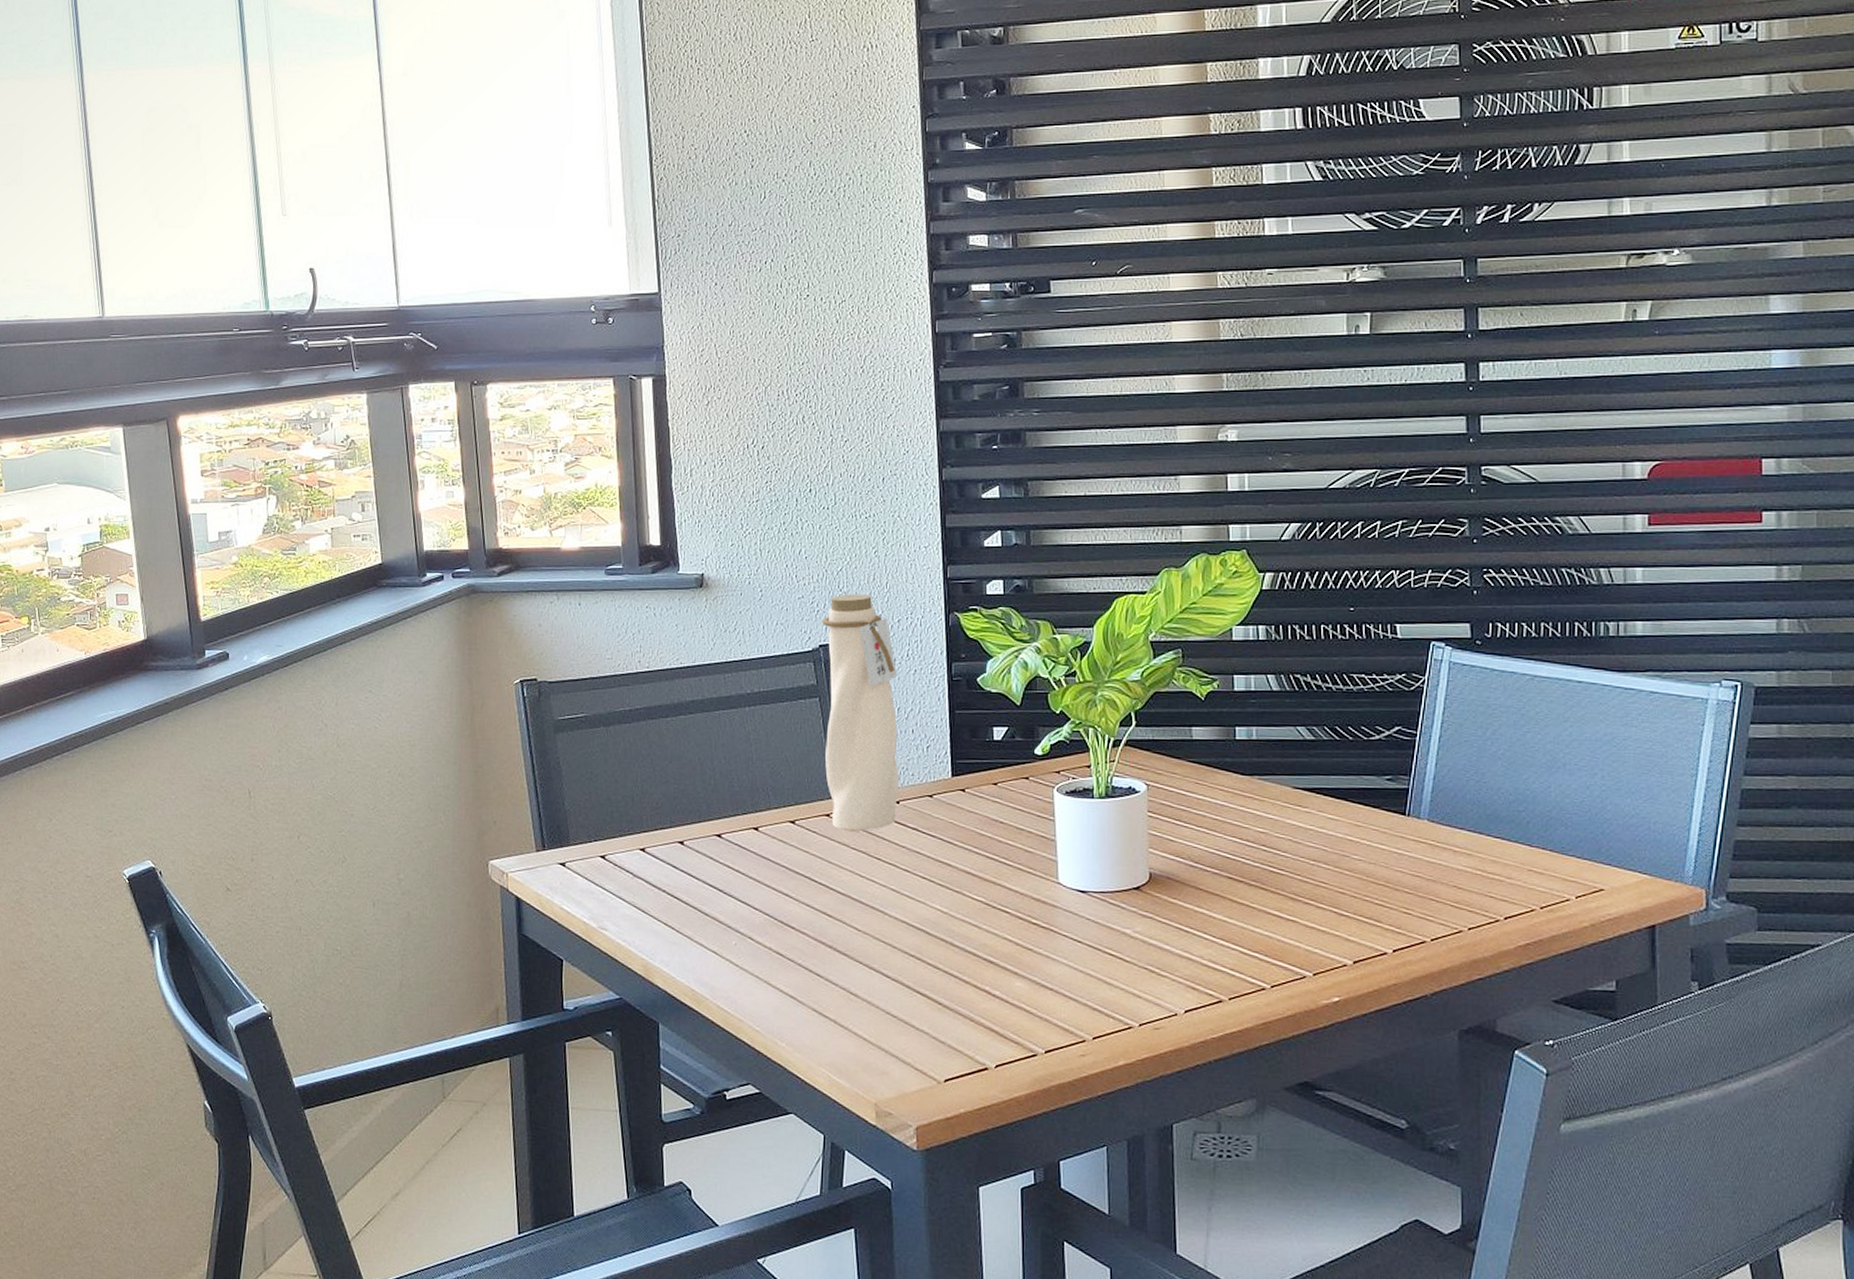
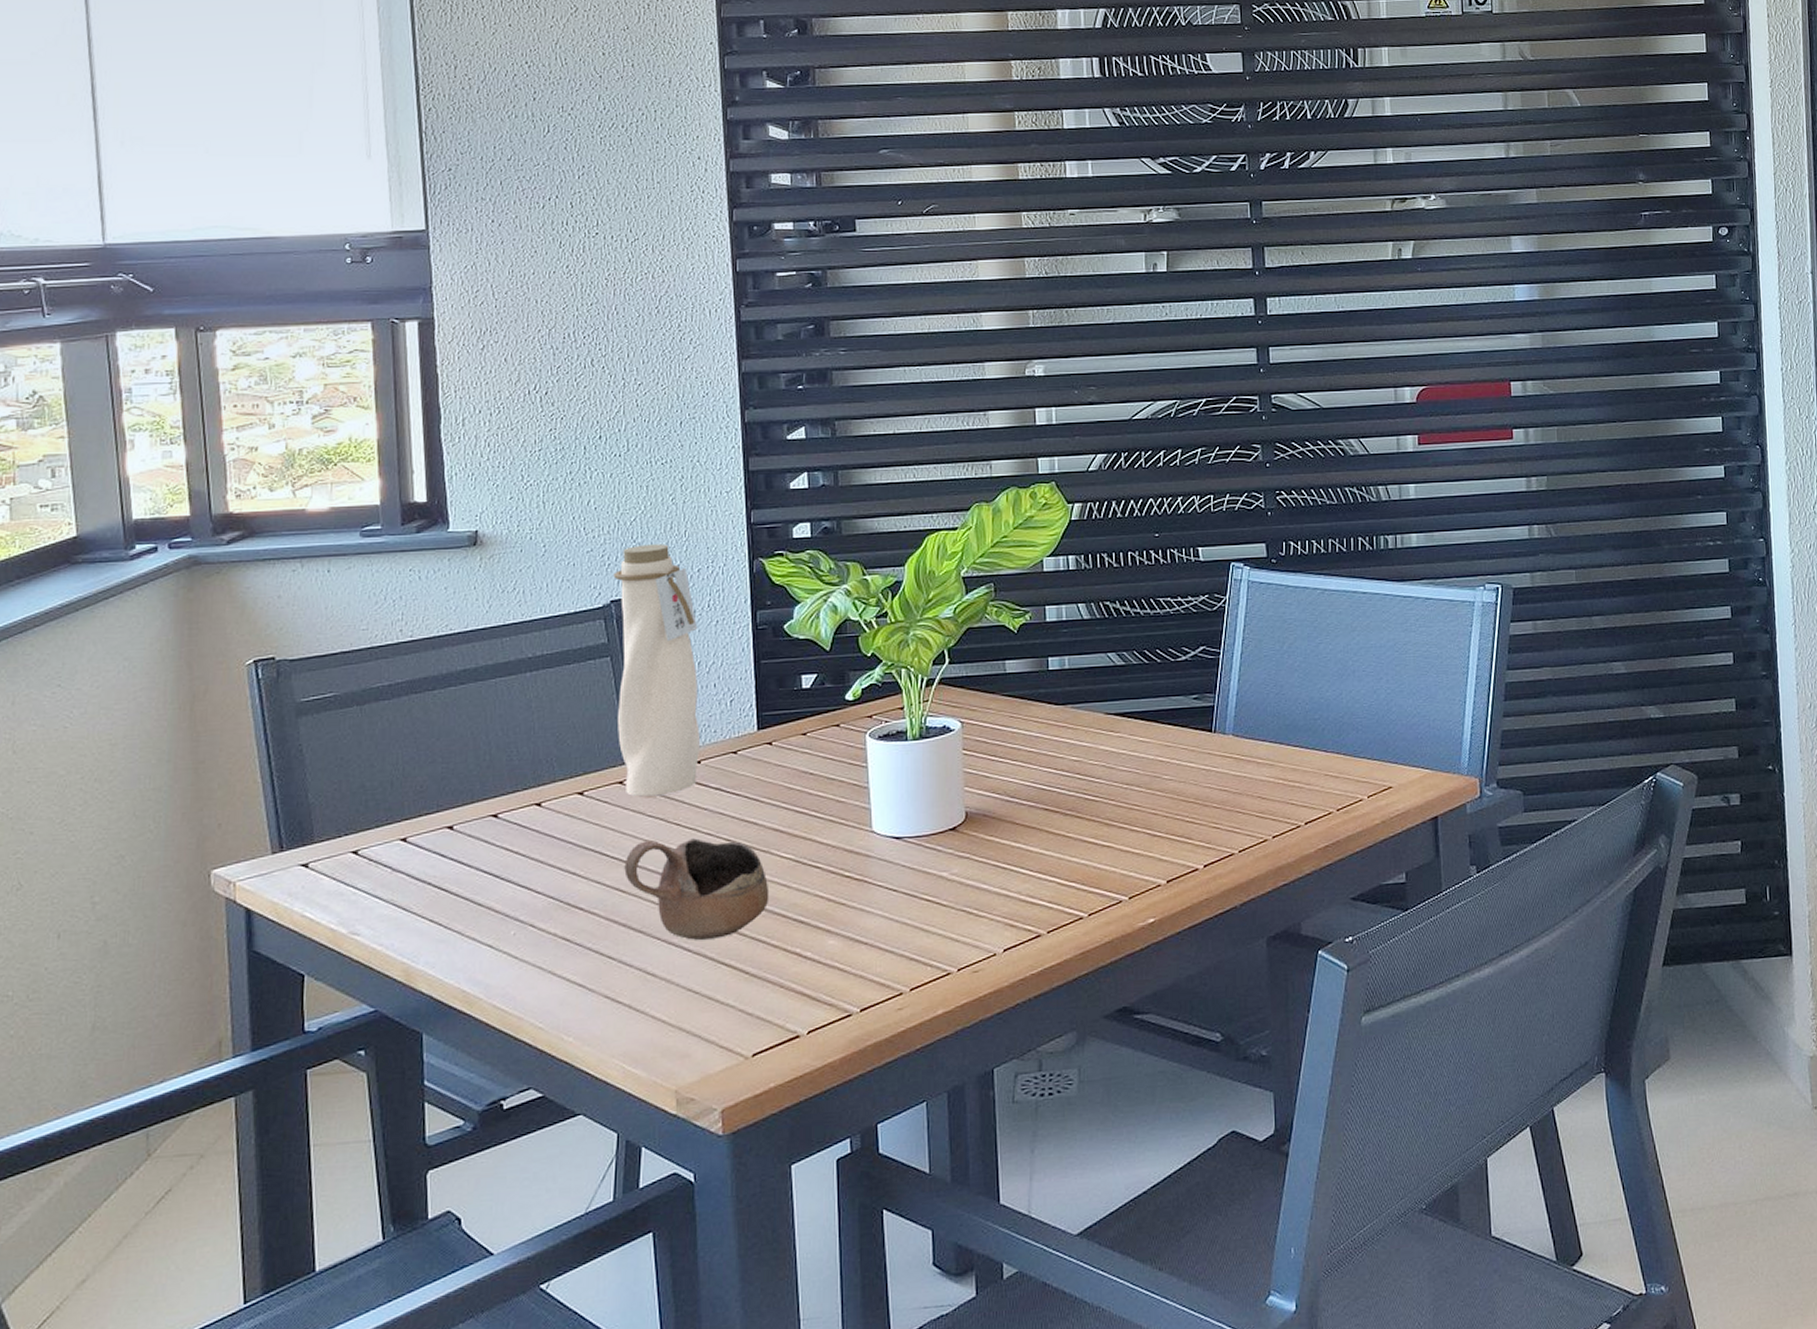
cup: none [831,870,961,969] -> present [624,838,770,940]

